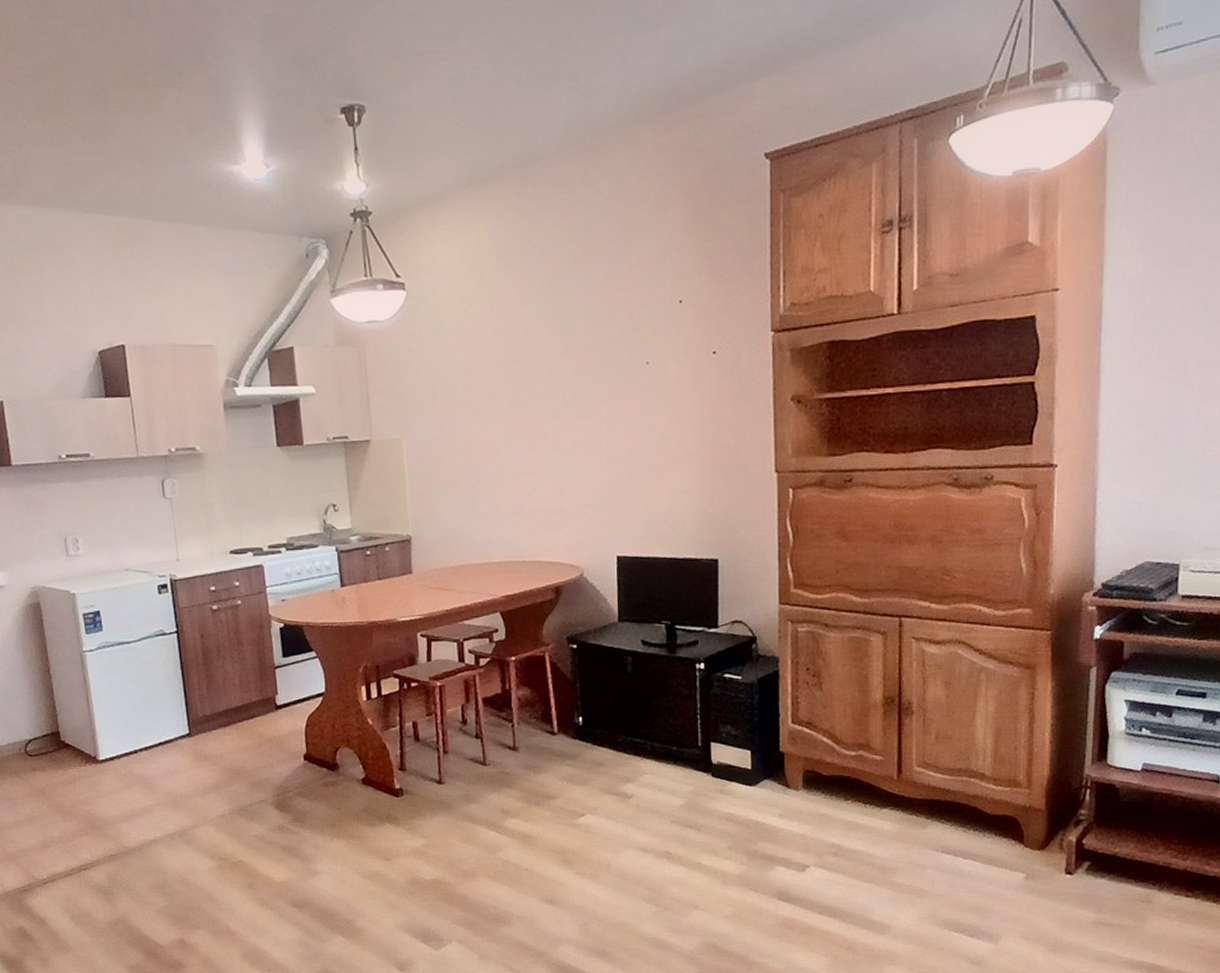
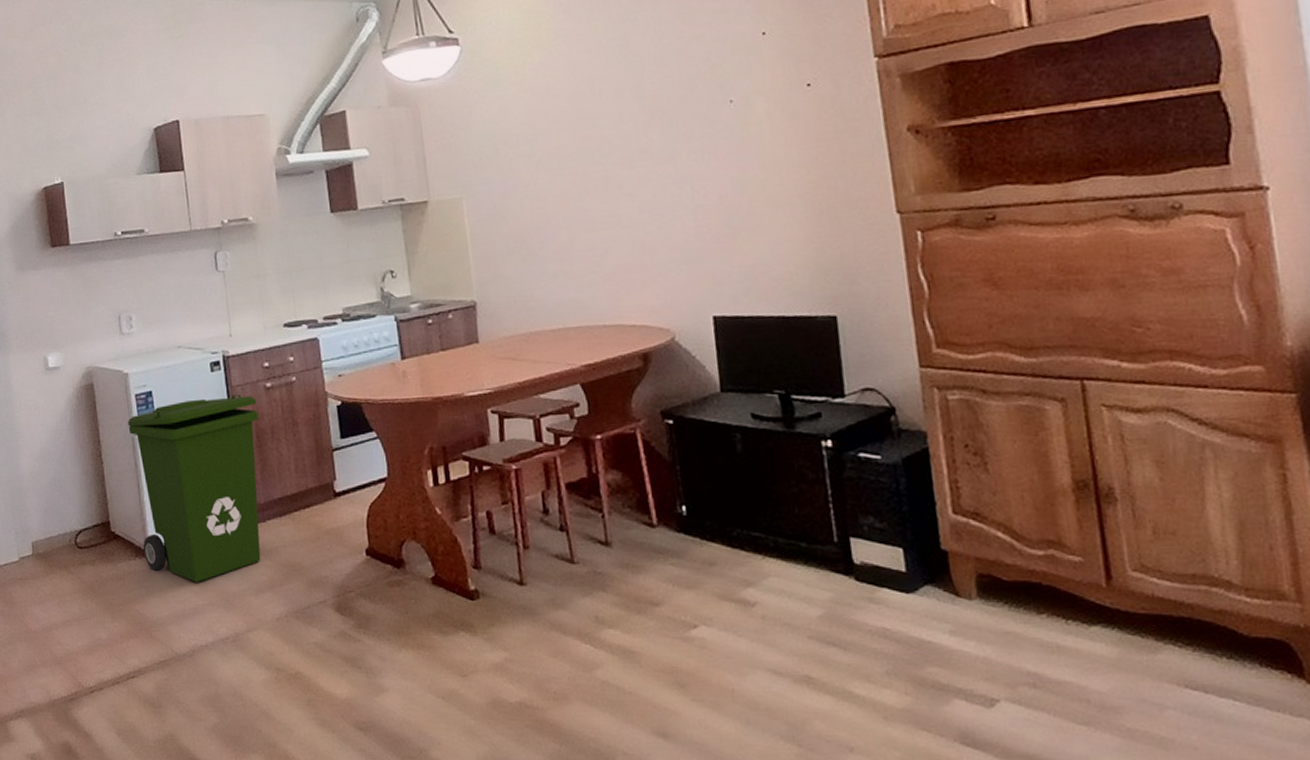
recycling bin: none [76,616,207,785] -> present [127,395,261,582]

